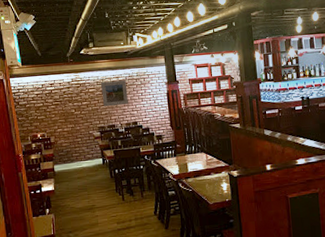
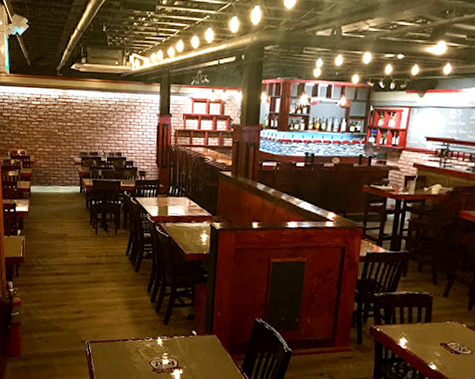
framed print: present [101,80,128,107] -> none [88,103,116,132]

